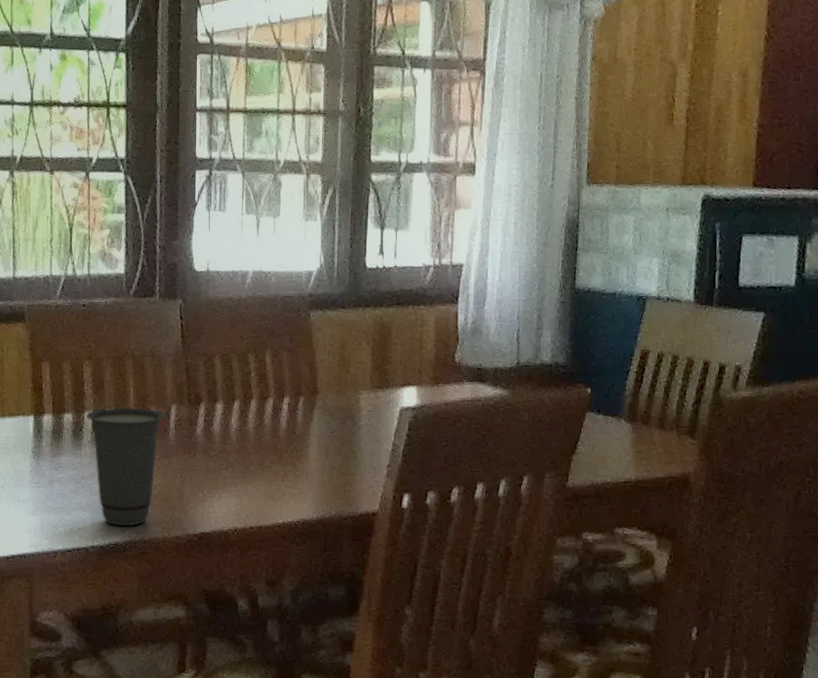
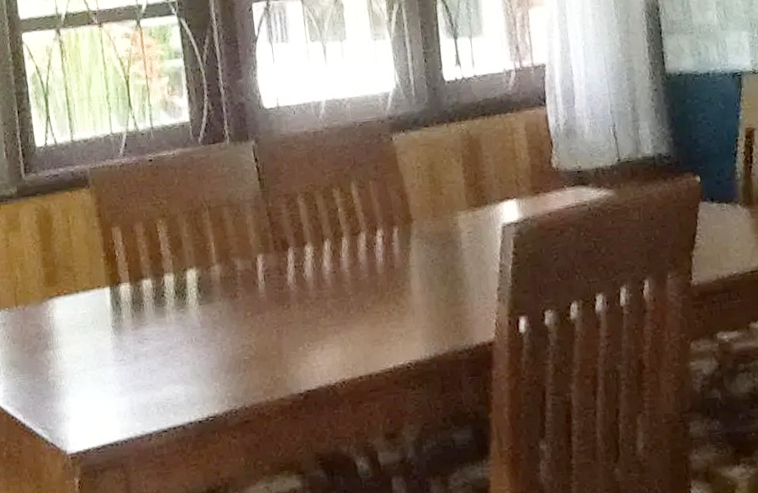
cup: present [86,407,165,527] -> none [166,262,252,396]

